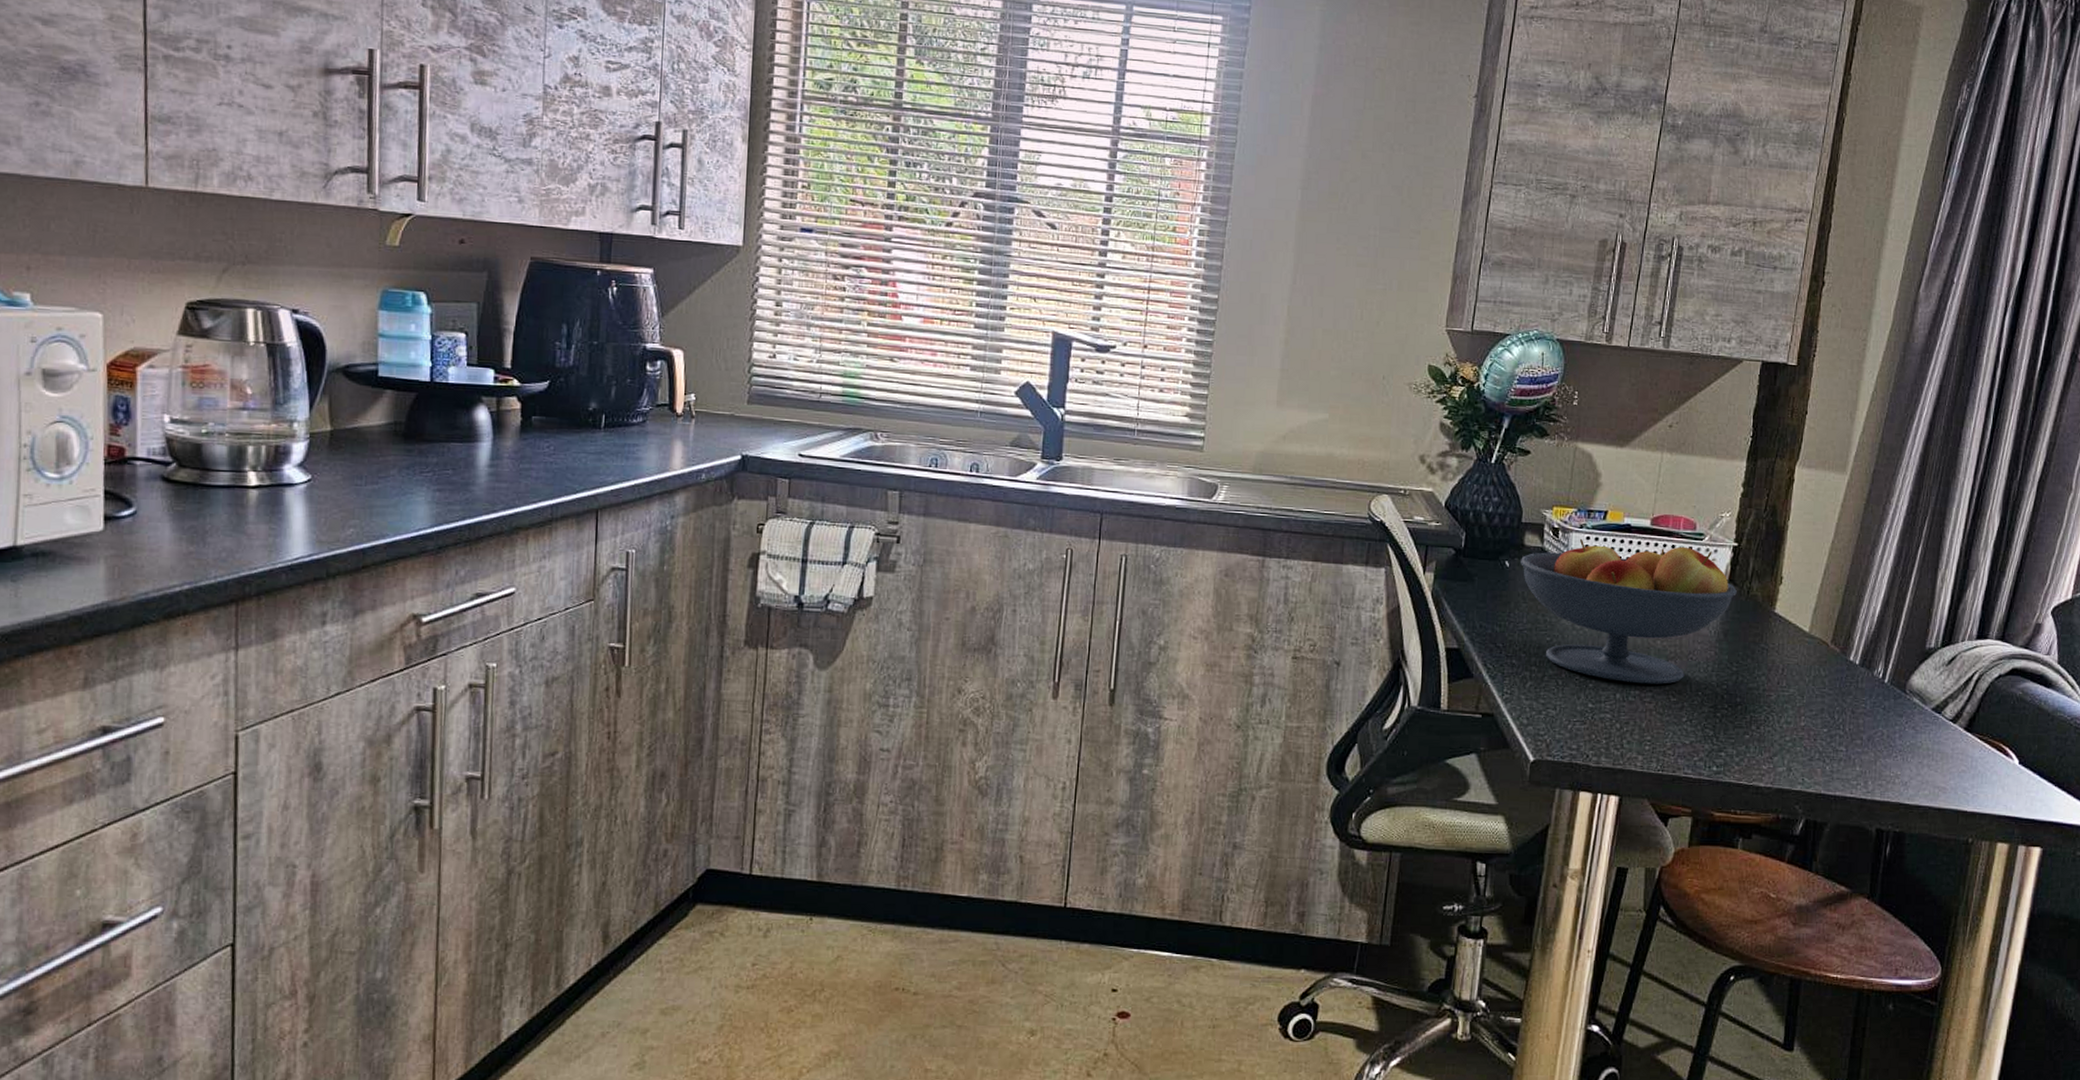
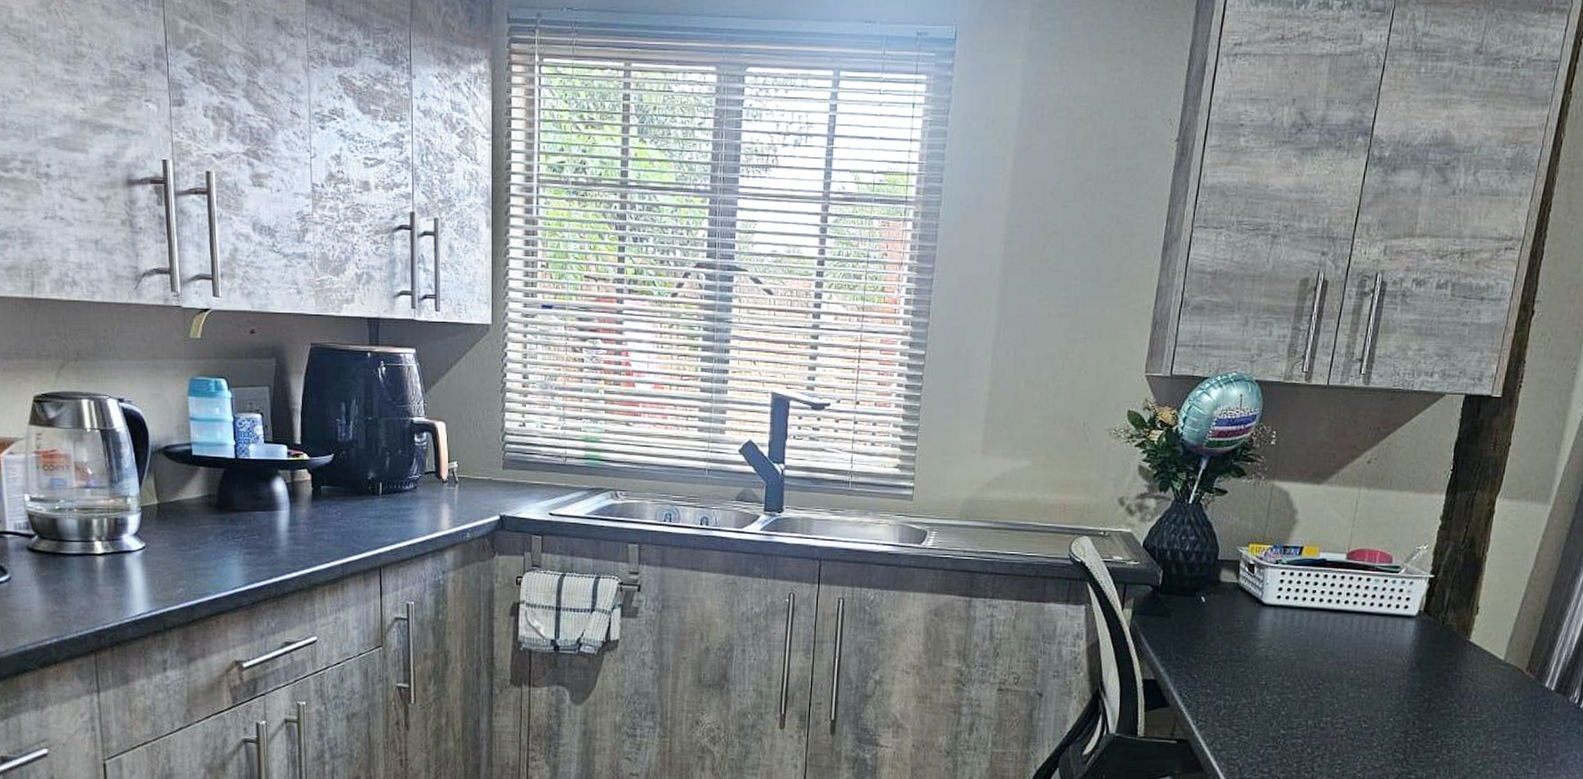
fruit bowl: present [1521,539,1737,685] -> none [1216,574,1432,711]

